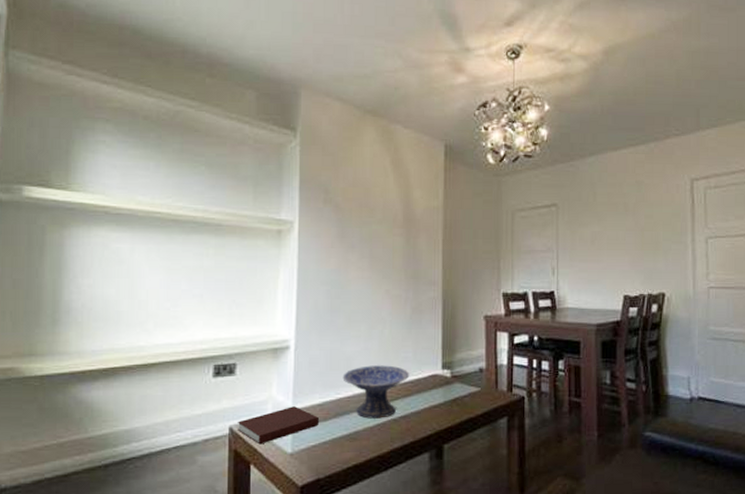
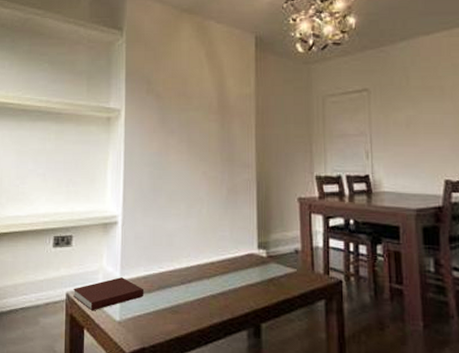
decorative bowl: present [342,365,410,419] -> none [164,242,227,294]

